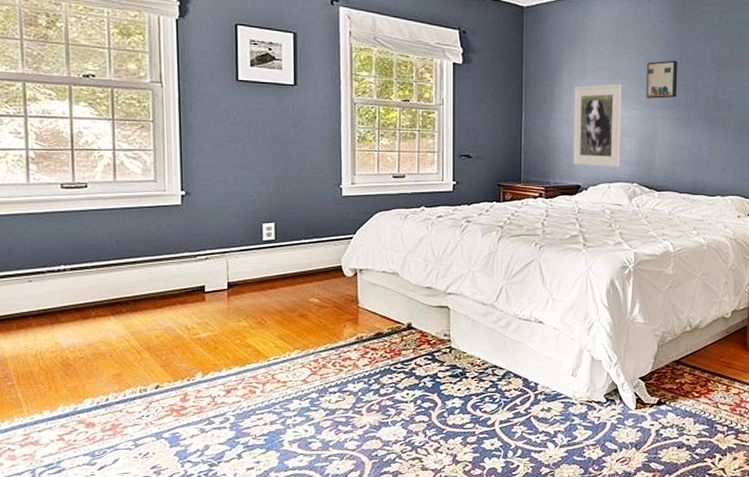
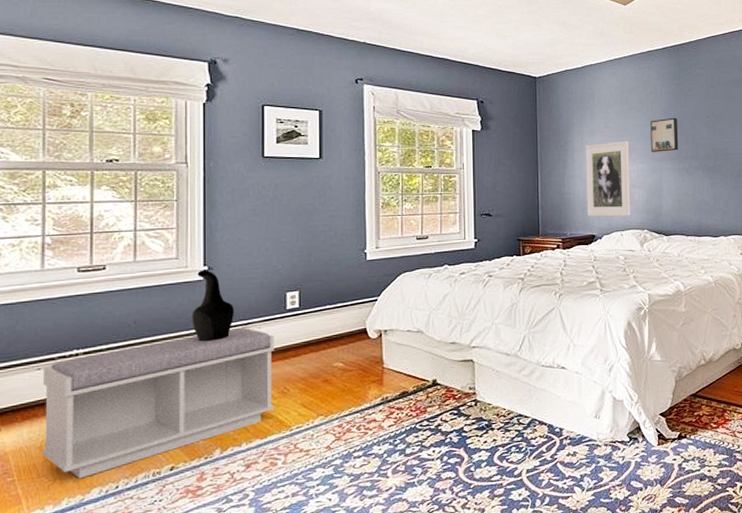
bench: none [34,256,252,389] -> present [42,328,275,479]
decorative vase: none [171,194,212,267] -> present [192,269,234,342]

